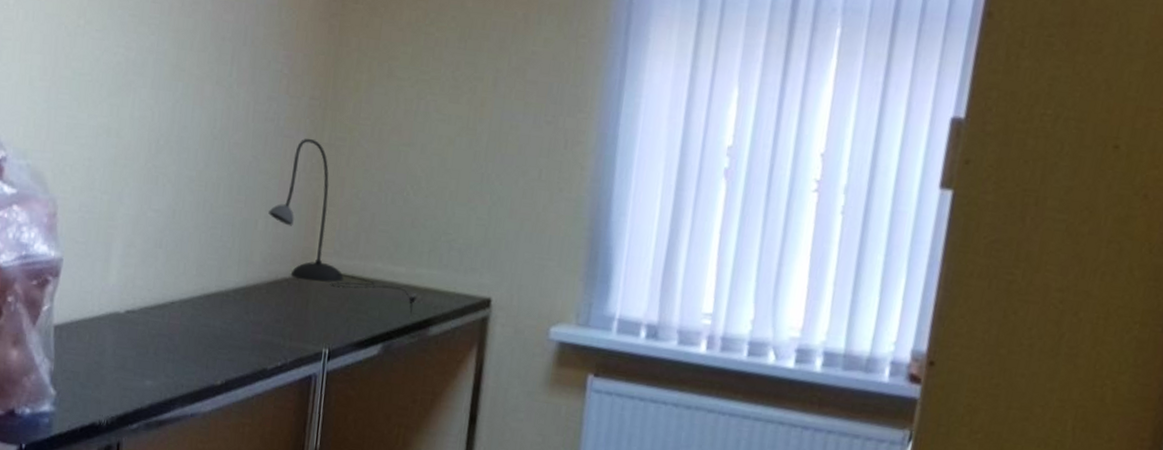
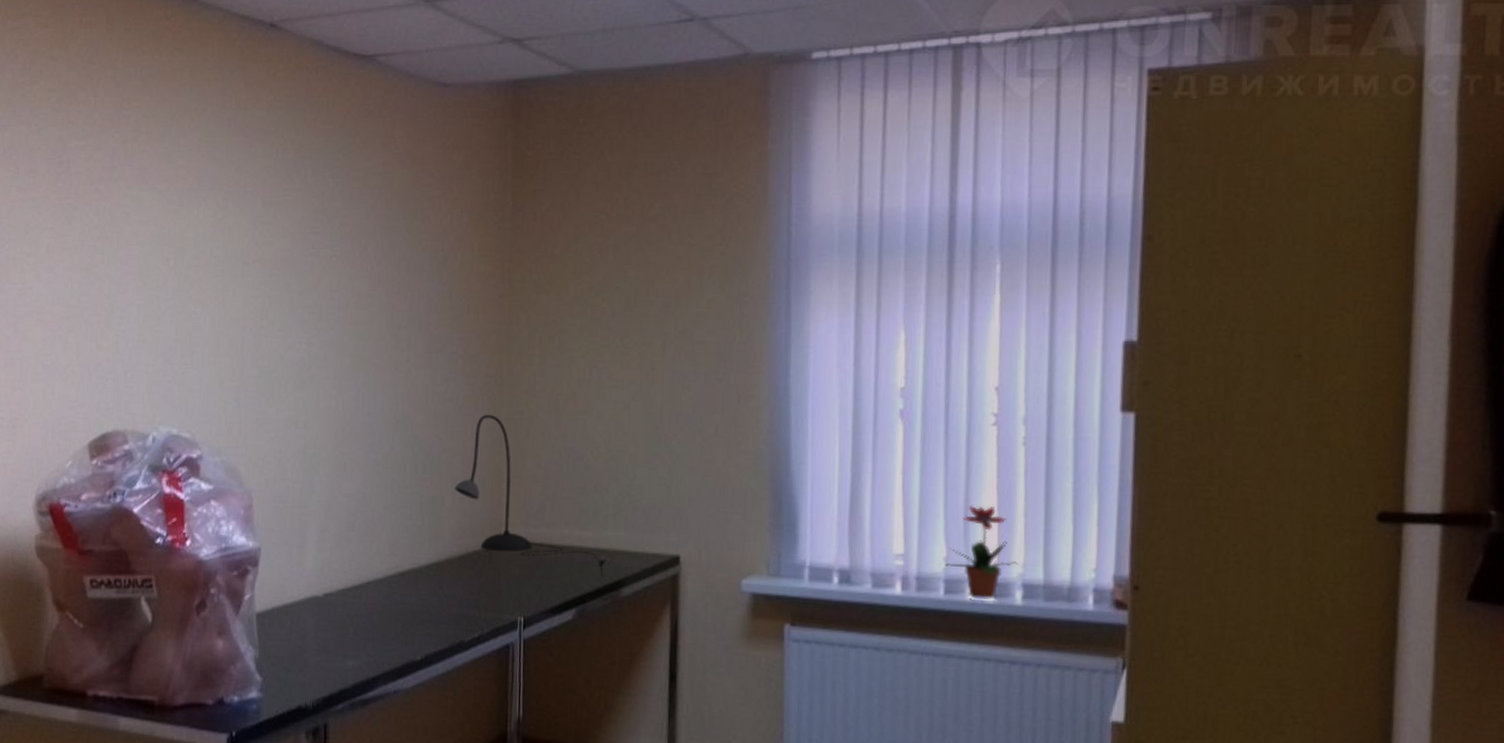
potted flower: none [751,269,823,365] -> present [945,504,1019,600]

